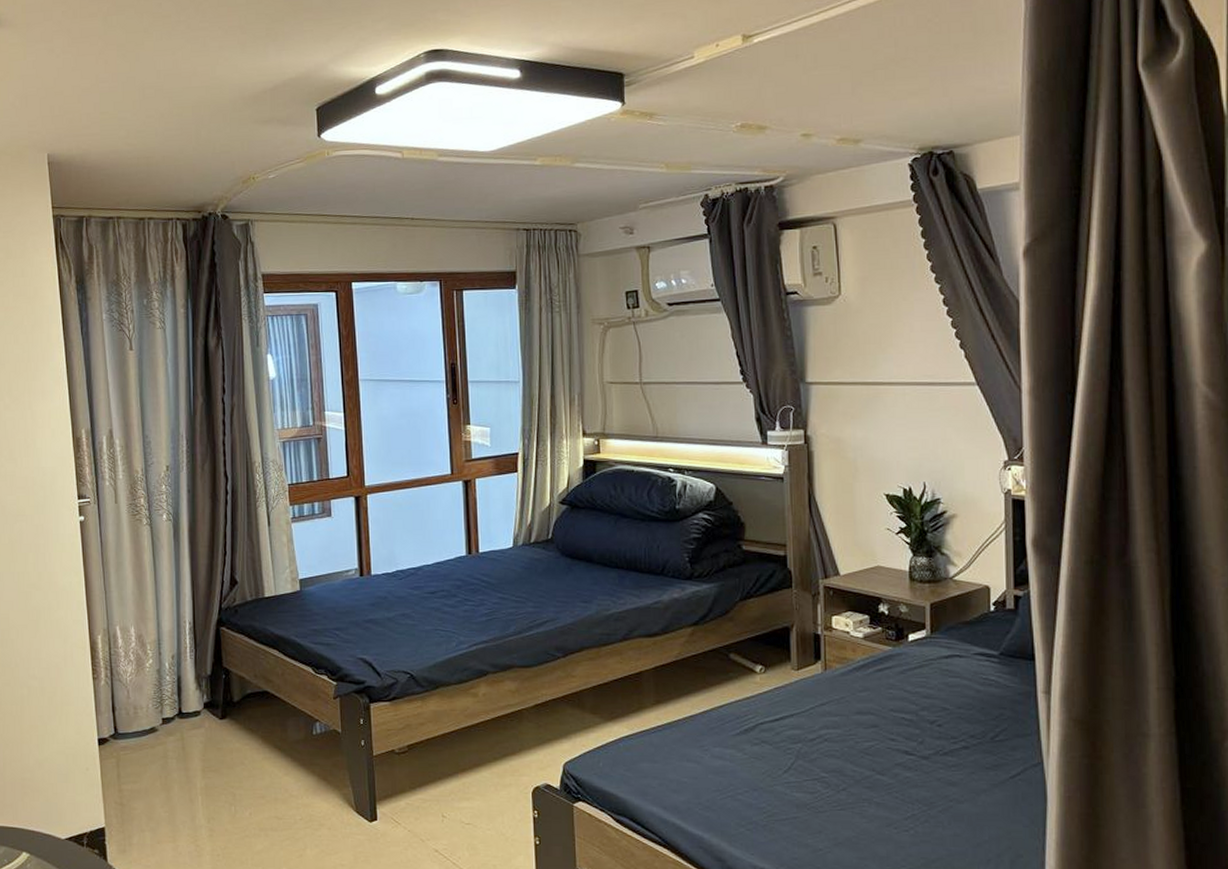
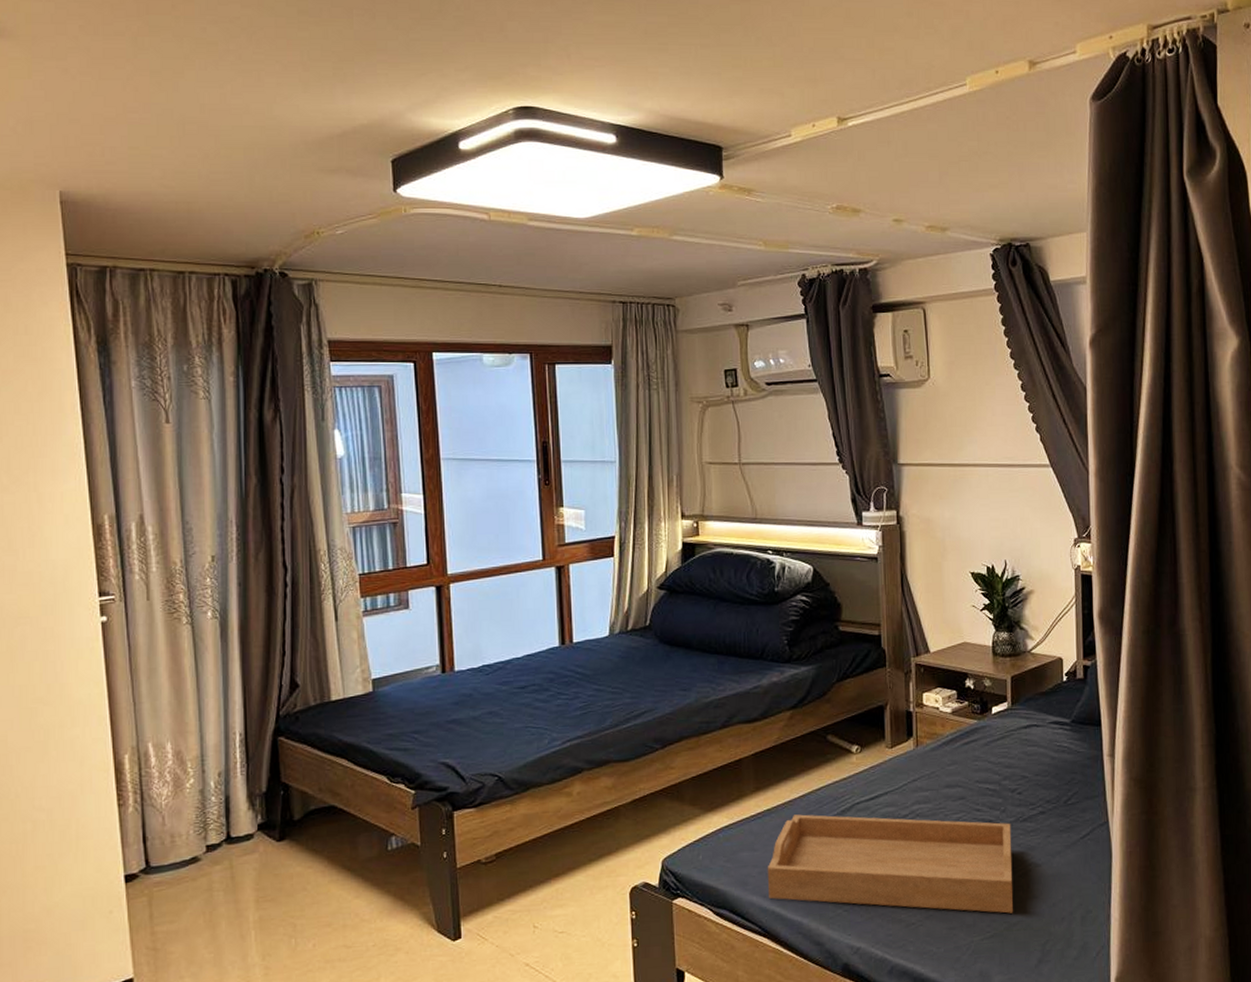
serving tray: none [667,730,932,849] -> present [767,814,1013,914]

